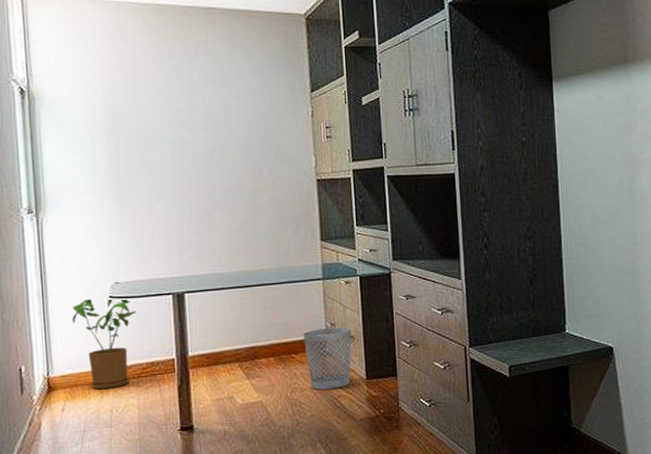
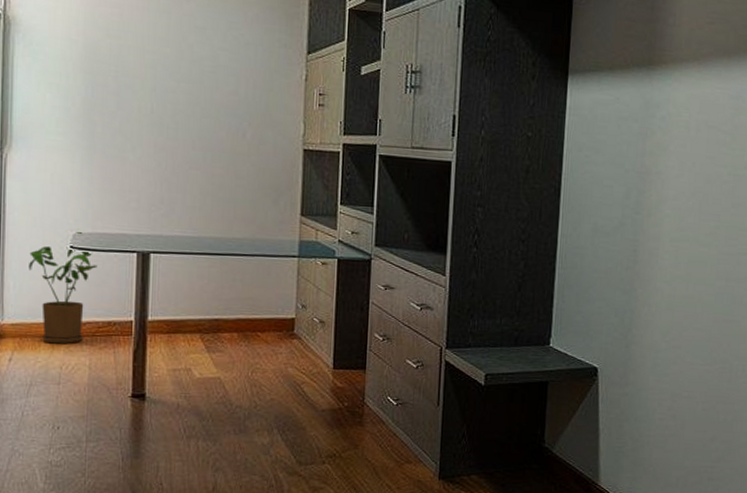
wastebasket: present [303,327,352,390] -> none [271,309,323,374]

